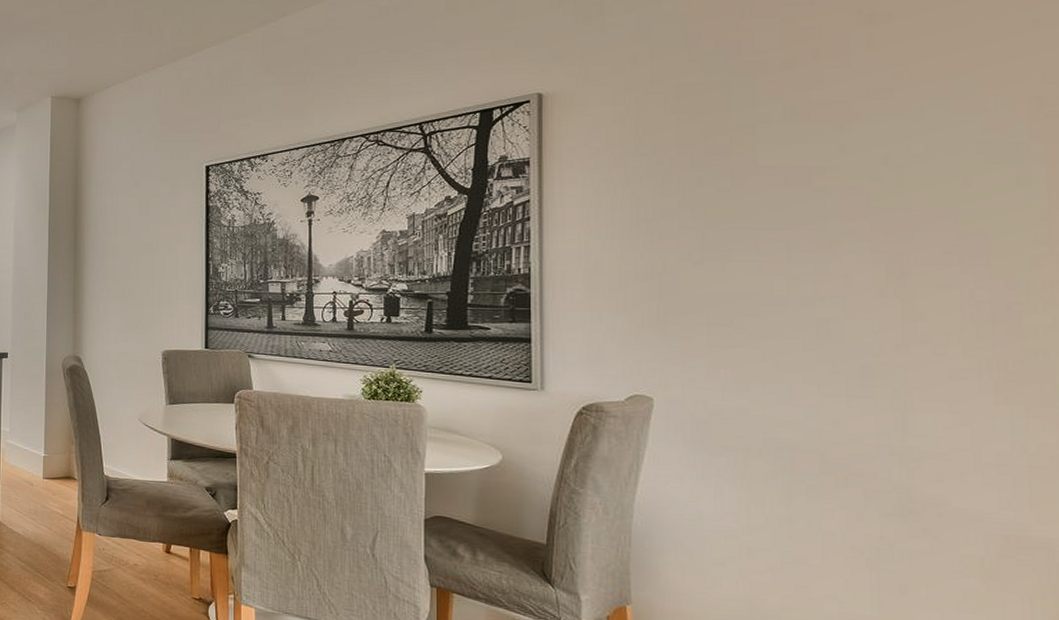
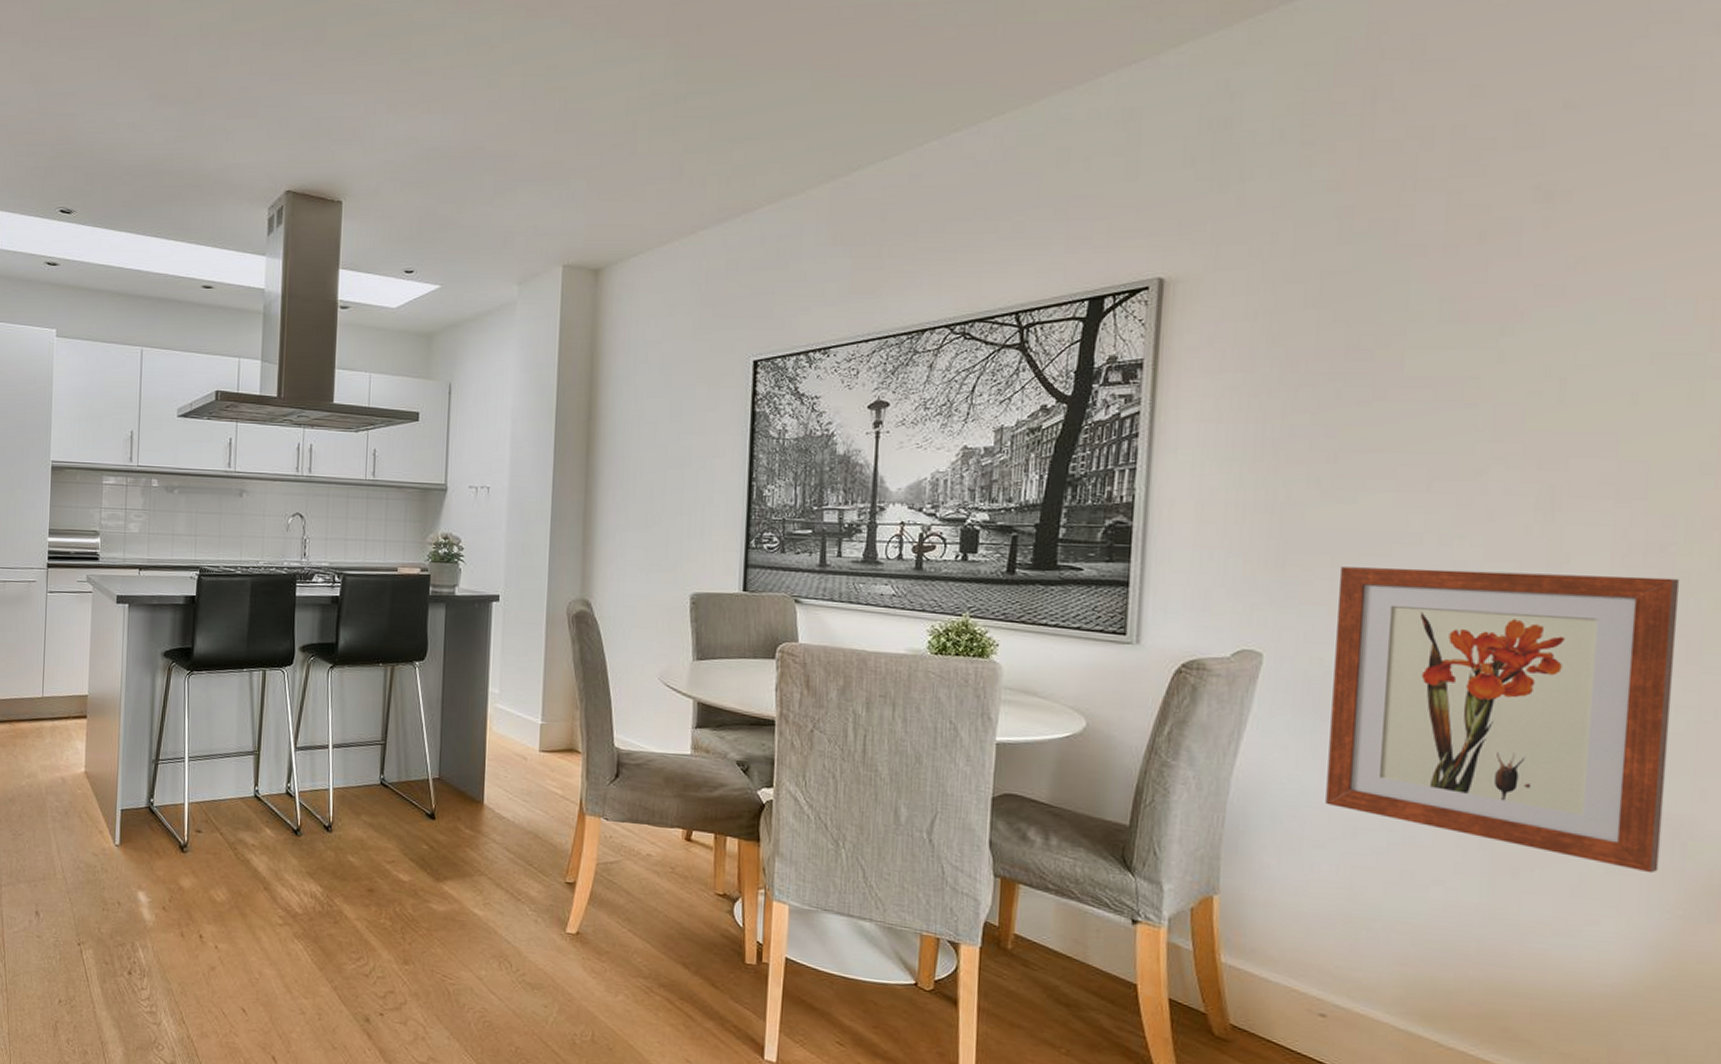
wall art: none [717,325,1039,592] -> present [1325,567,1681,873]

